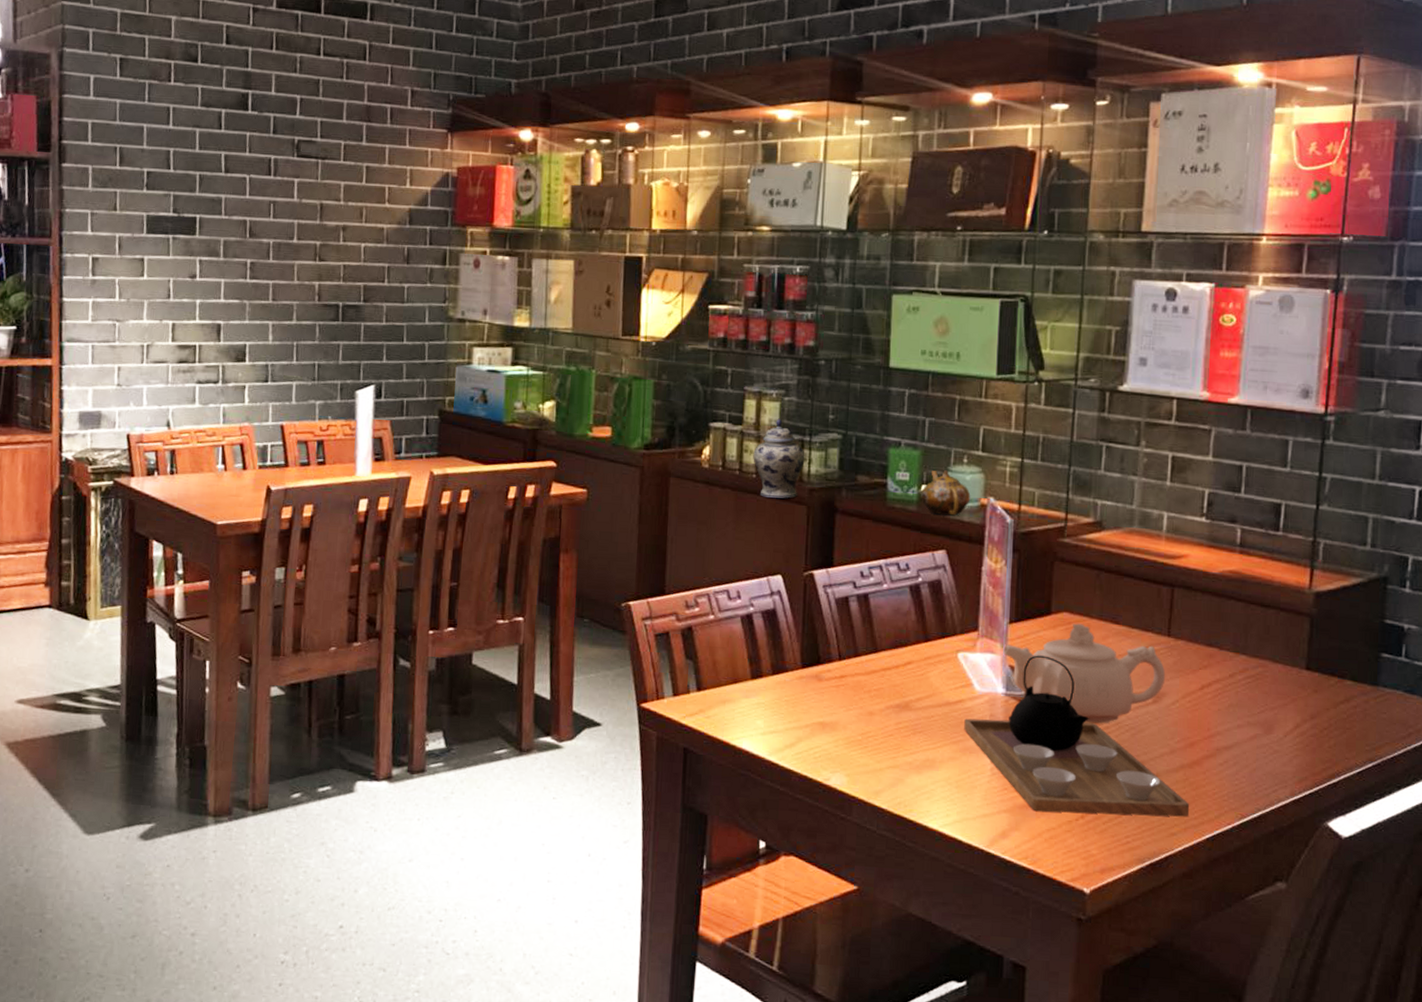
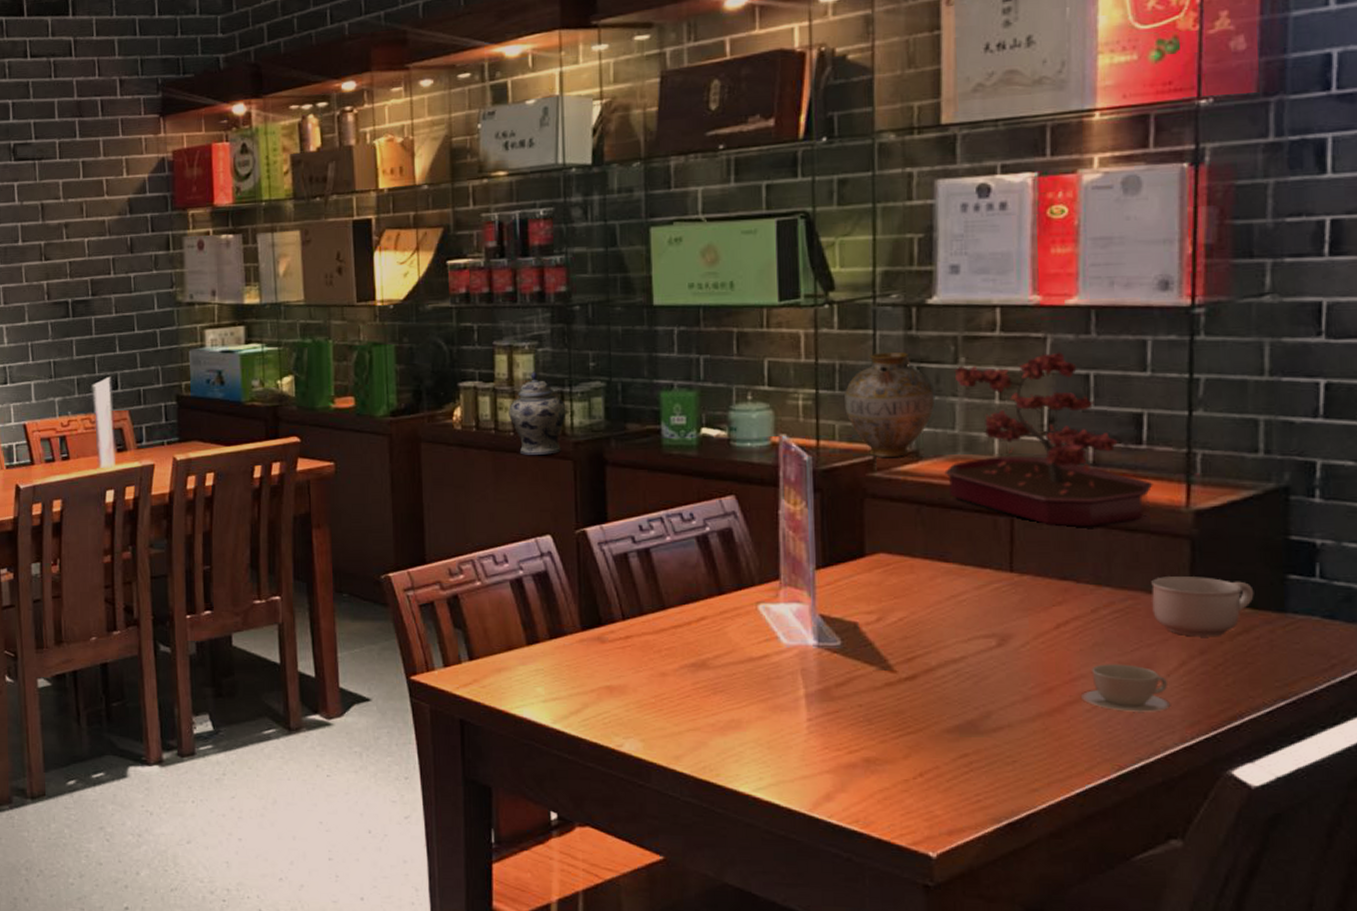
teapot: present [921,469,971,516] -> none [701,410,759,458]
tea set: present [964,655,1190,817] -> none [772,602,1053,771]
teapot: present [1003,623,1166,723] -> none [811,564,1011,672]
ceramic jug: none [1044,430,1119,527] -> present [843,351,936,458]
bonsai tree: none [1121,443,1285,602] -> present [944,352,1153,528]
teacup: none [1215,723,1286,768] -> present [1080,664,1171,712]
teacup: none [1277,648,1355,704] -> present [1151,577,1254,637]

